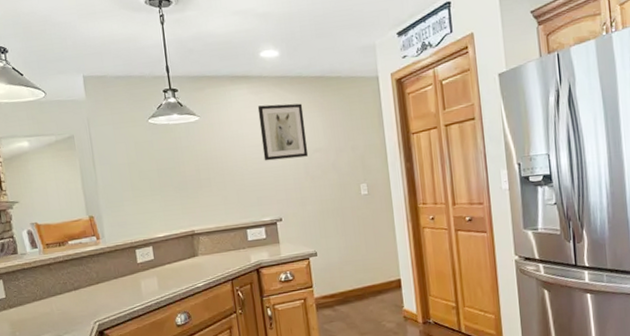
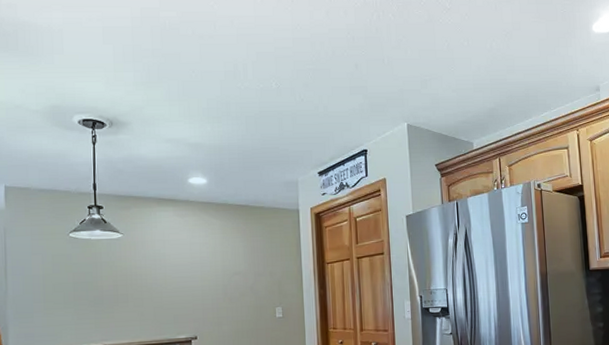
wall art: present [257,103,309,161] -> none [182,227,228,281]

